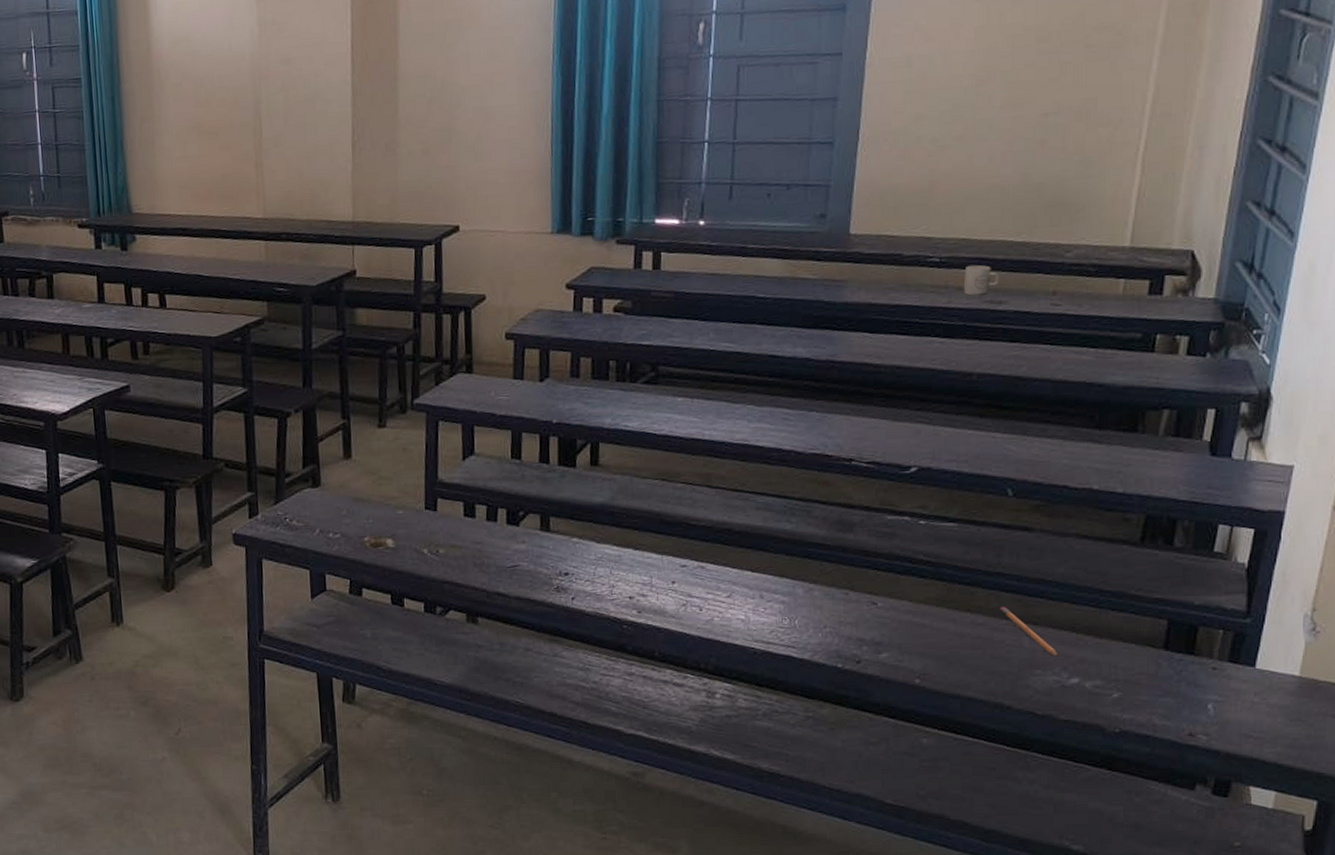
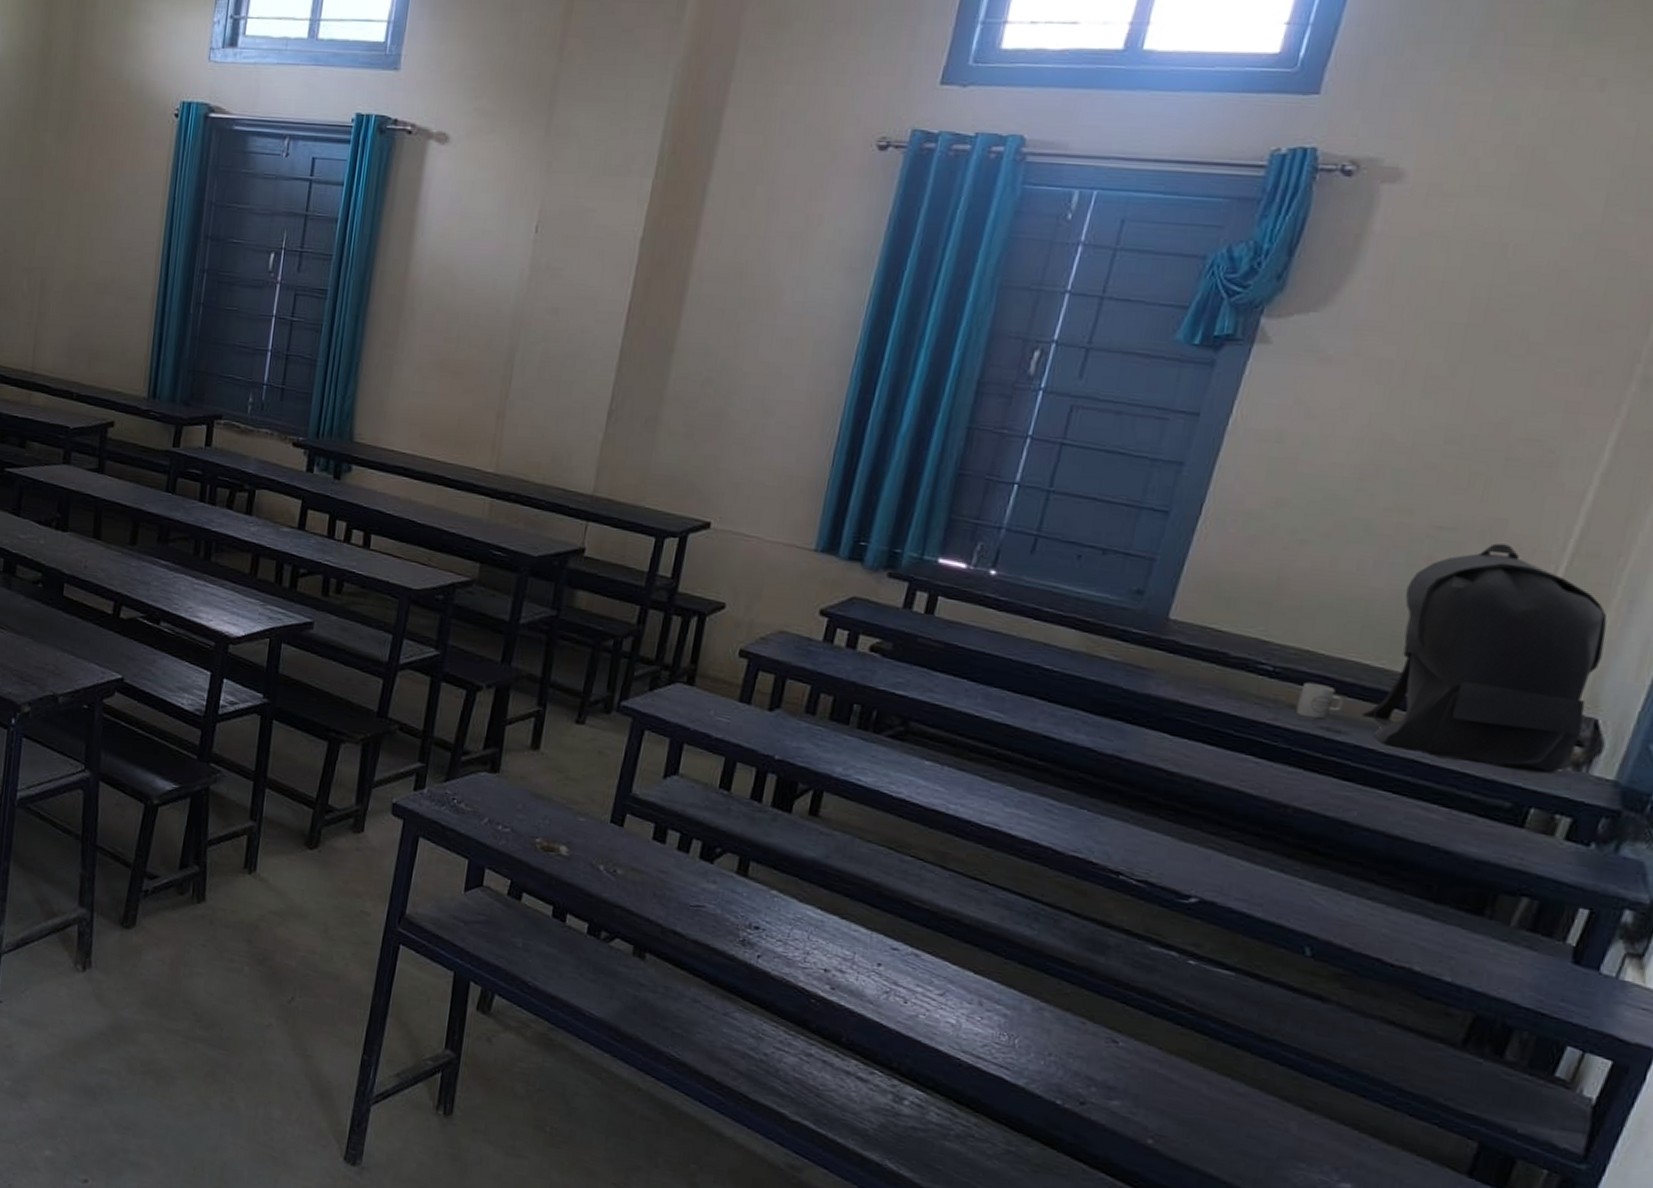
pencil: present [999,606,1058,658] -> none [1267,1079,1332,1155]
backpack: none [1015,118,1187,308] -> present [1362,543,1607,774]

